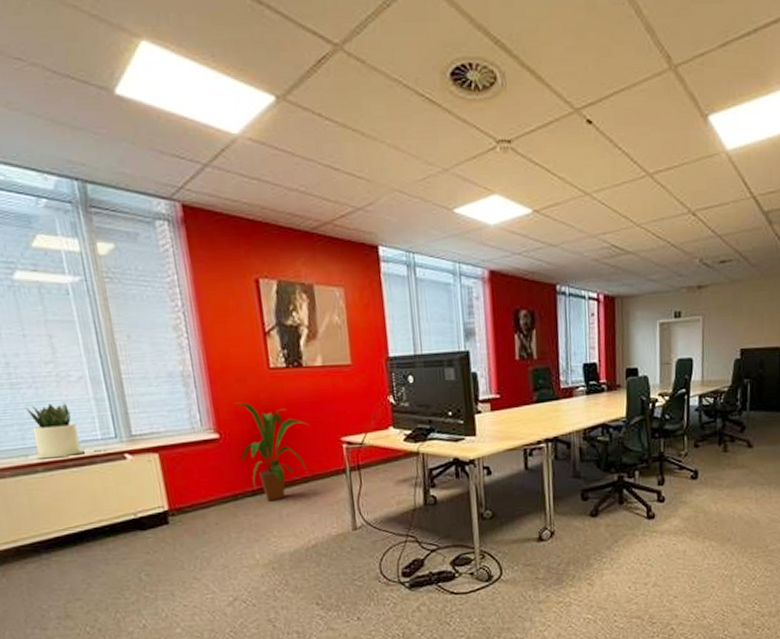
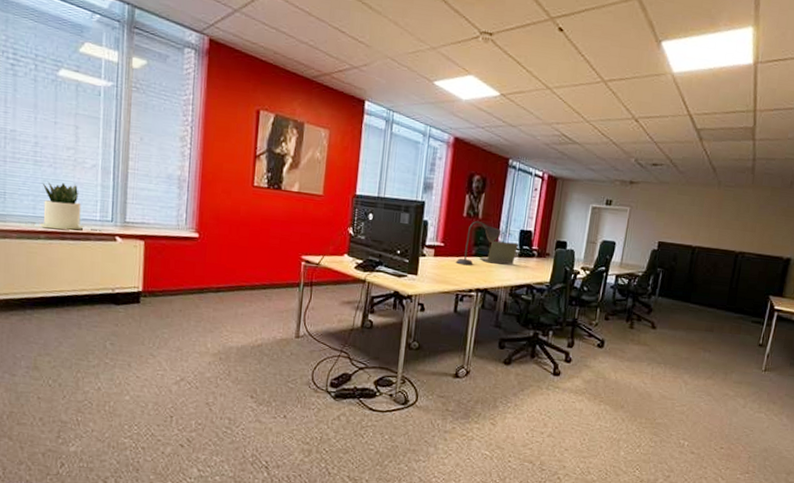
house plant: present [234,402,310,501] -> none [212,209,277,300]
desk lamp: none [516,361,562,416] -> present [455,220,501,266]
laptop computer: none [542,379,584,408] -> present [479,240,518,265]

